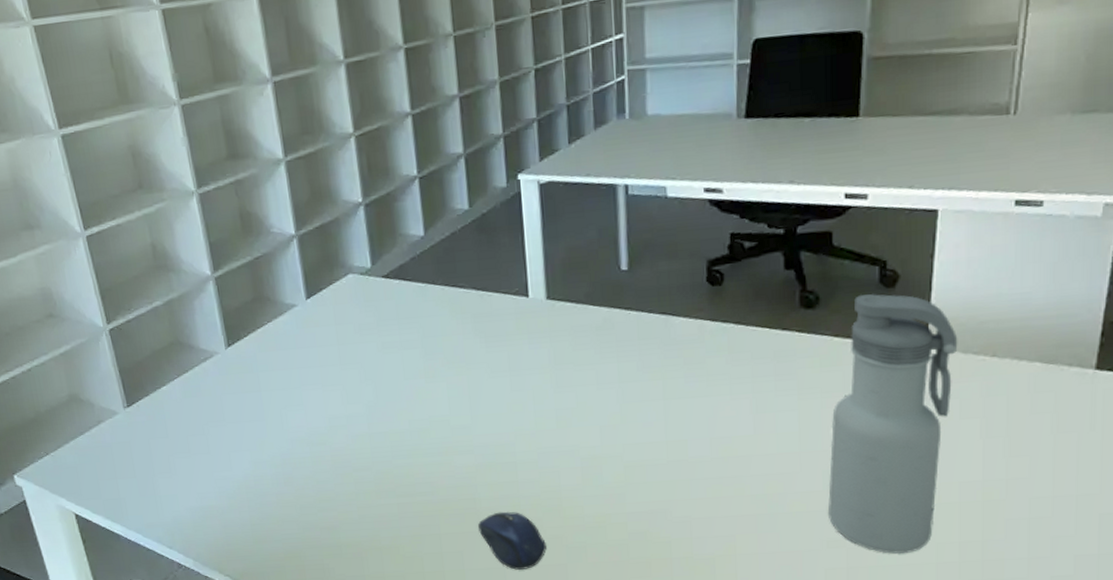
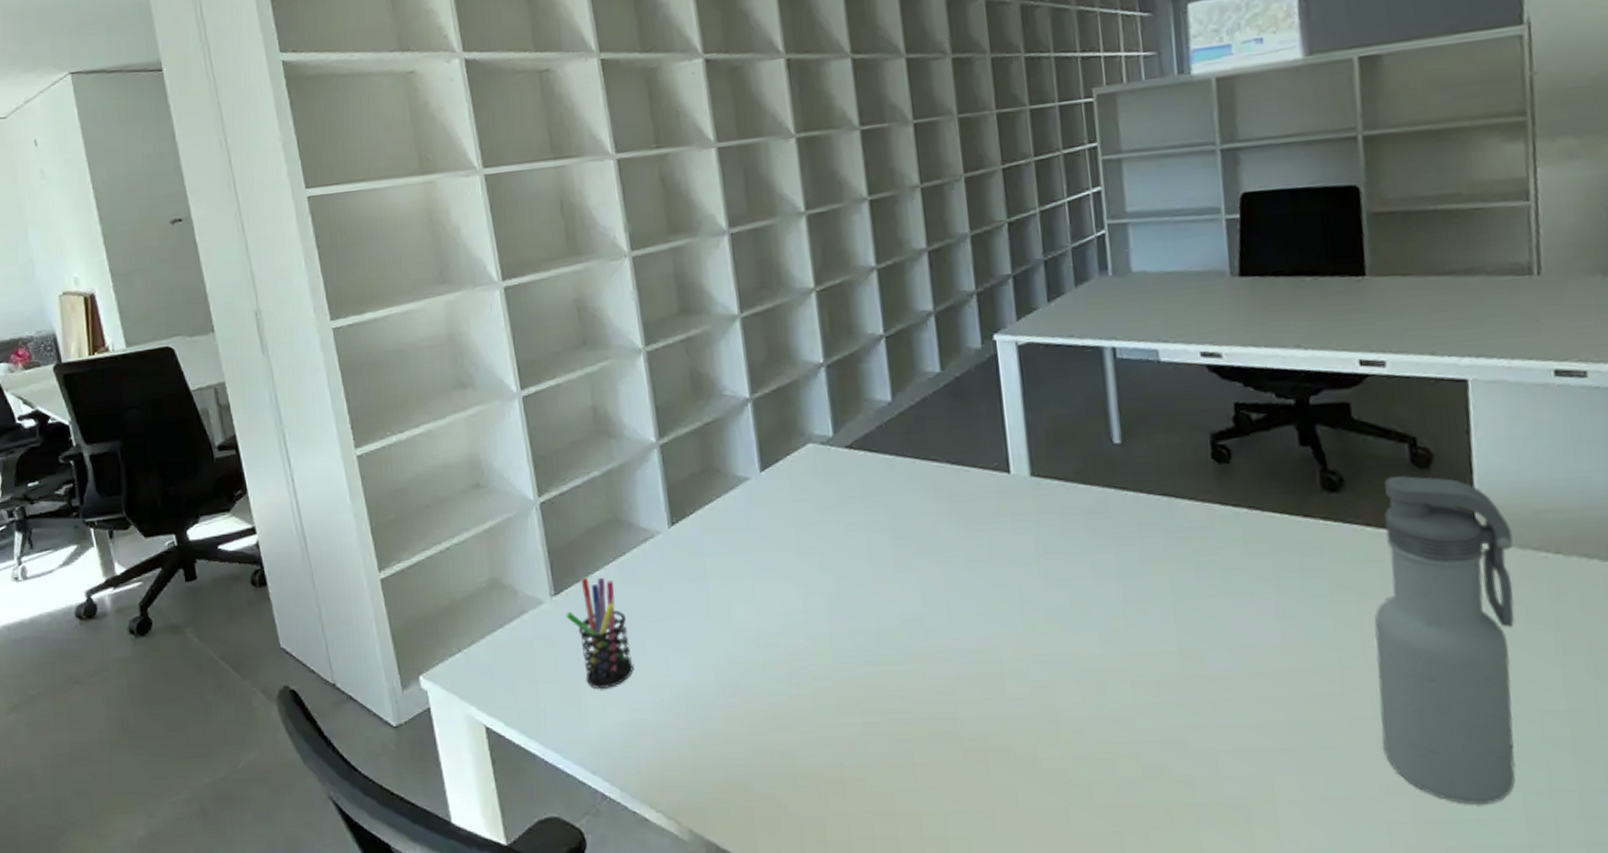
pen holder: none [138,392,200,482] -> present [566,578,634,689]
computer mouse: present [478,511,547,570] -> none [959,736,1043,814]

